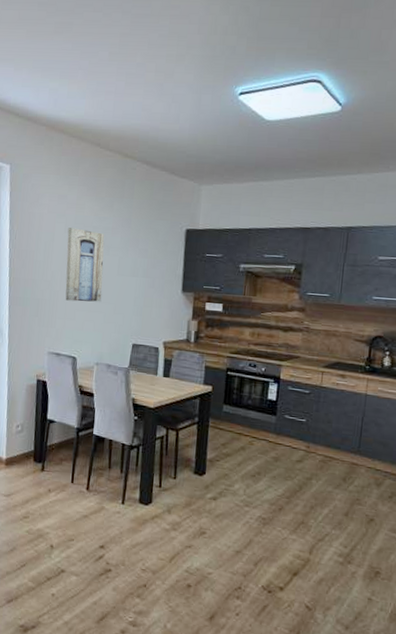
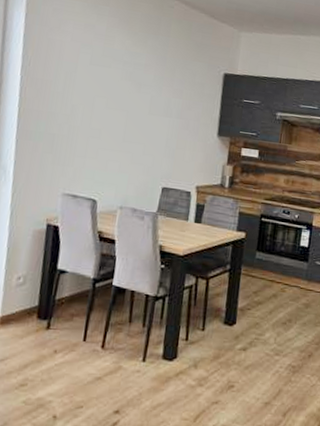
wall art: present [65,228,105,302] -> none [87,59,136,142]

